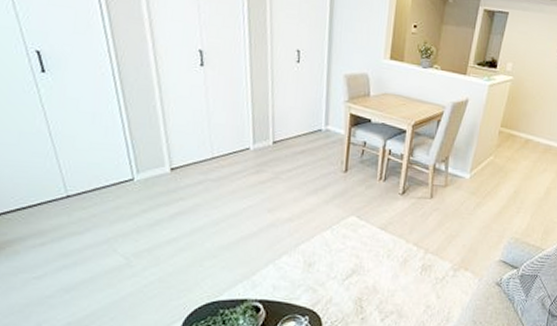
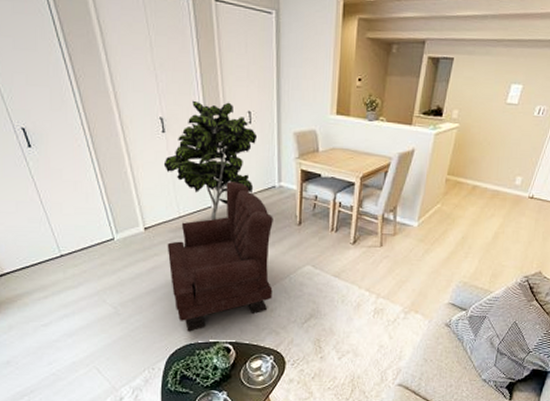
armchair: none [195,122,318,288] -> present [167,181,273,332]
indoor plant: none [199,34,306,163] -> present [163,100,258,221]

